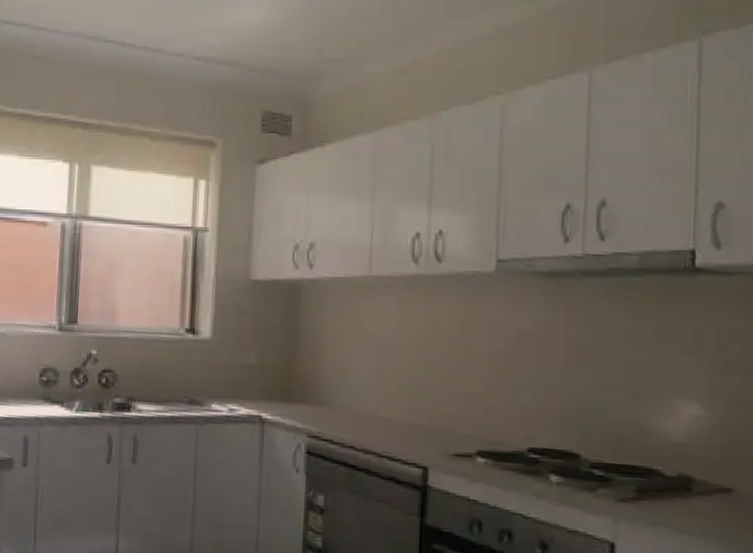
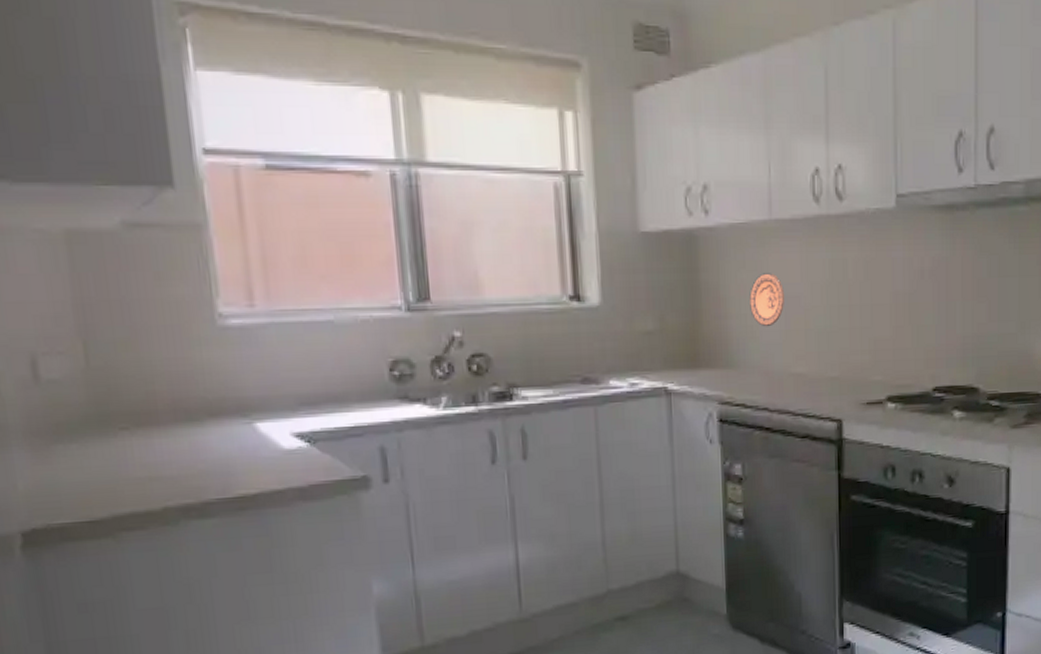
decorative plate: none [344,323,378,372] -> present [749,273,784,327]

